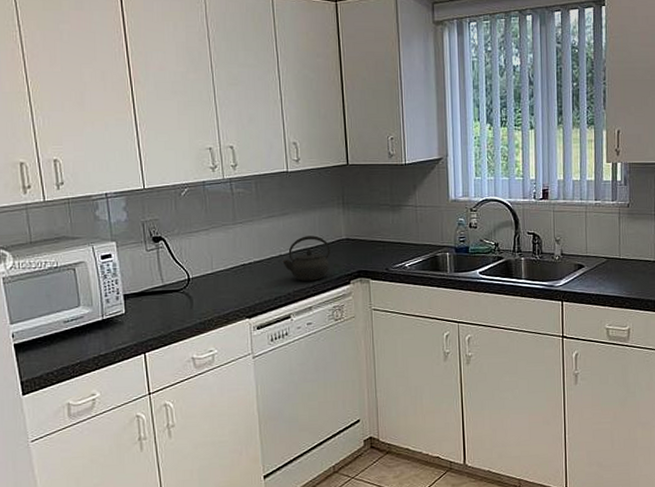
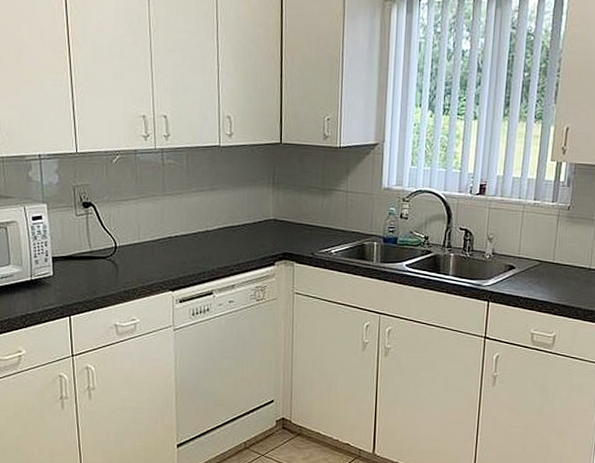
kettle: present [282,235,330,281] -> none [208,213,257,259]

